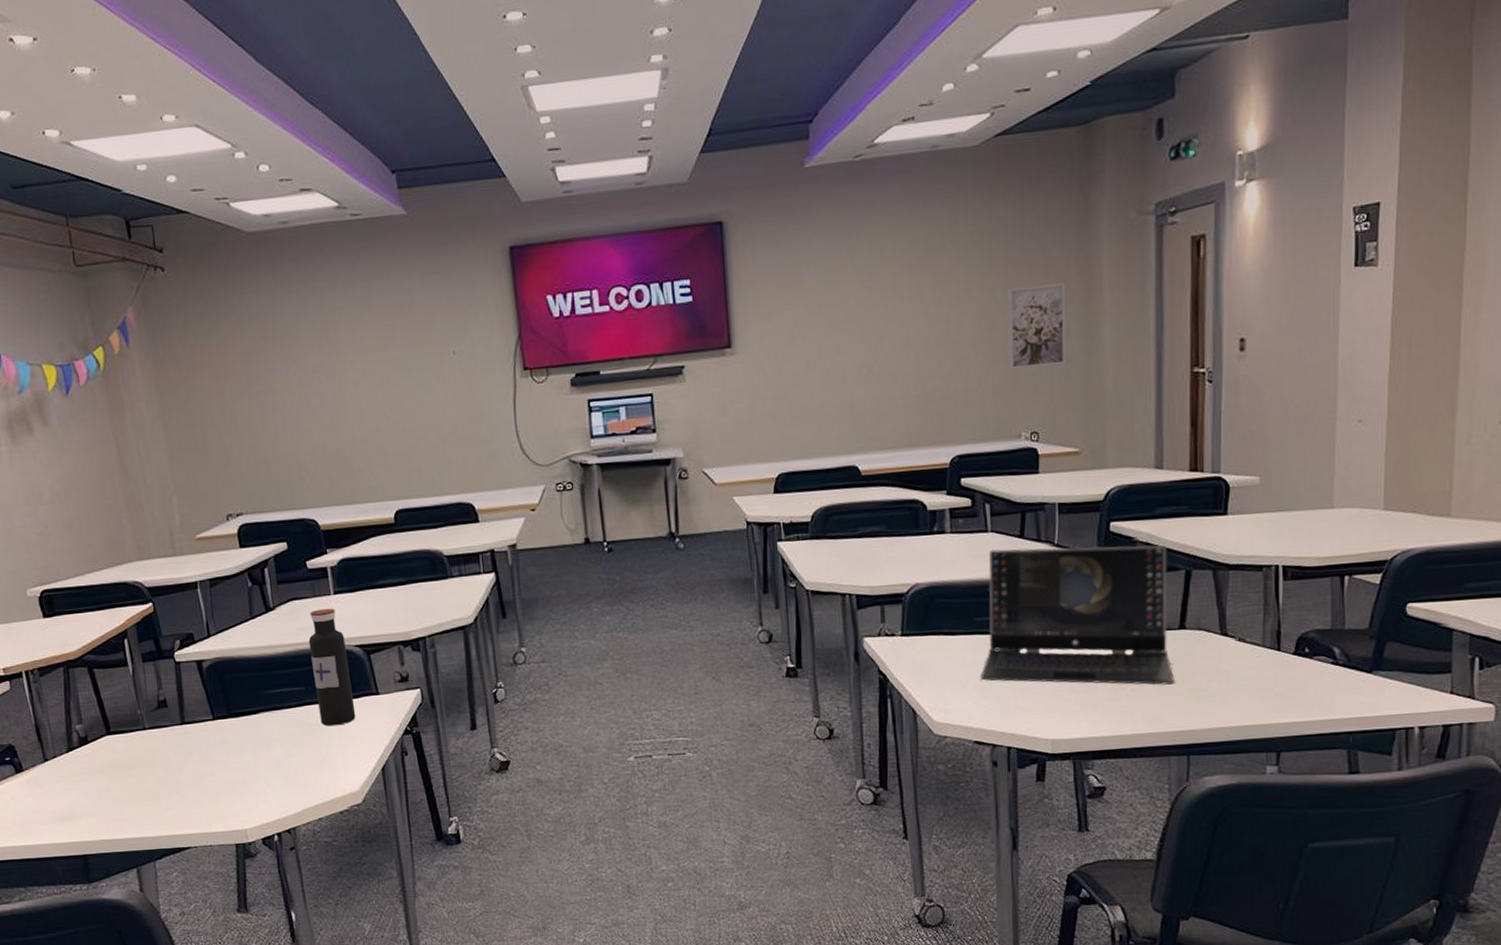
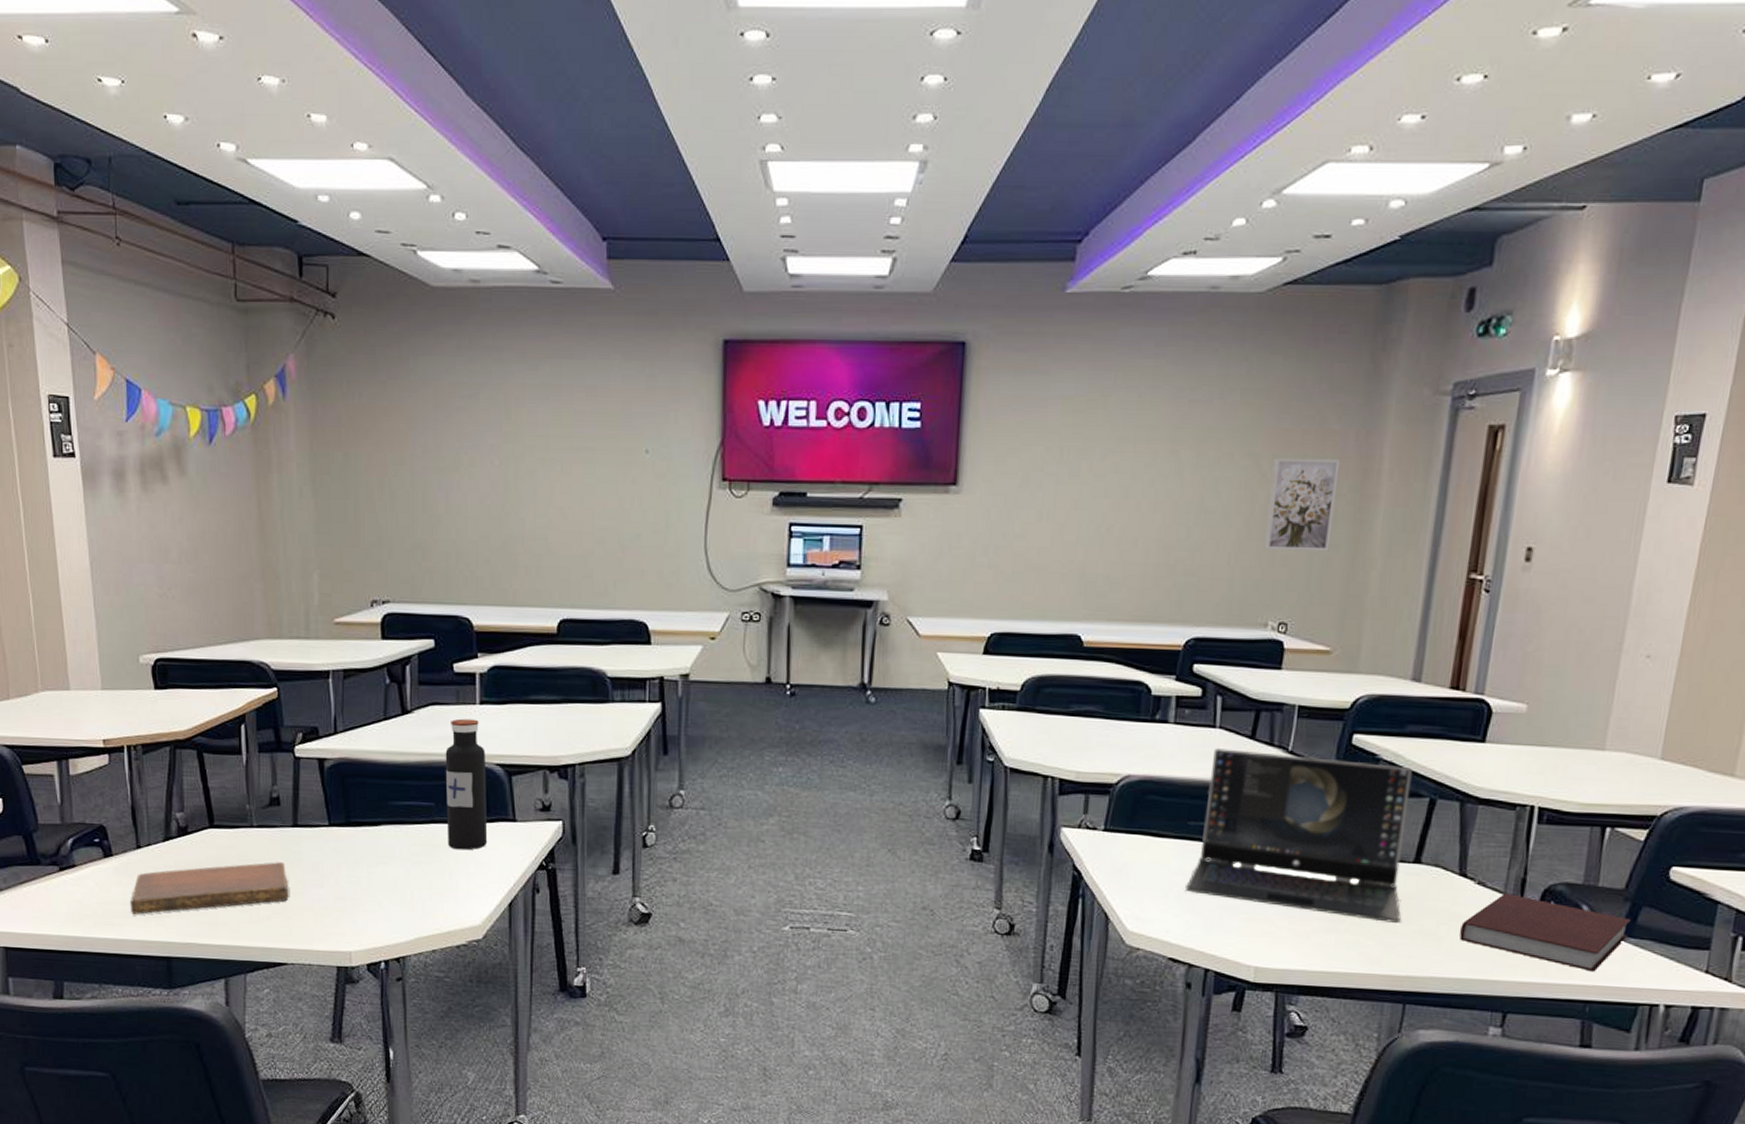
notebook: none [44,757,185,821] -> present [130,862,289,914]
notebook: none [1229,645,1378,706] -> present [1459,893,1630,972]

